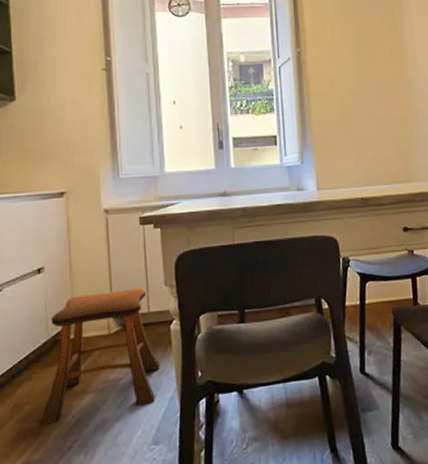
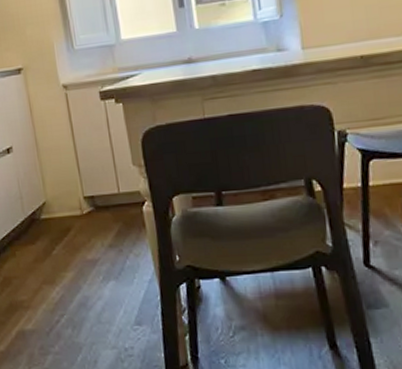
stool: present [40,287,161,425] -> none [25,167,137,299]

